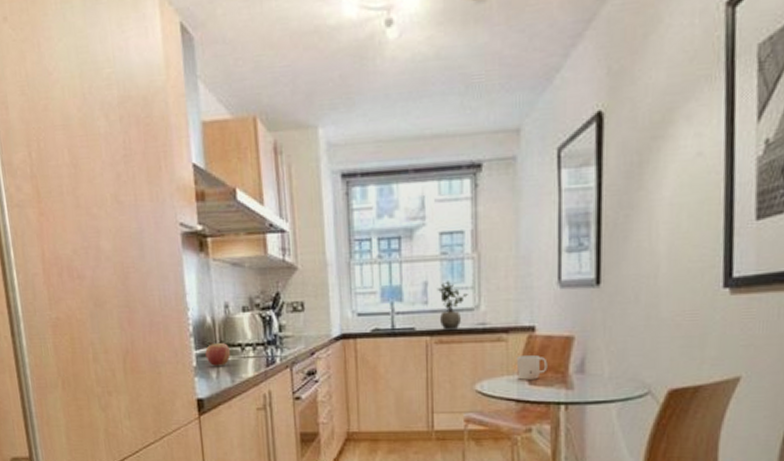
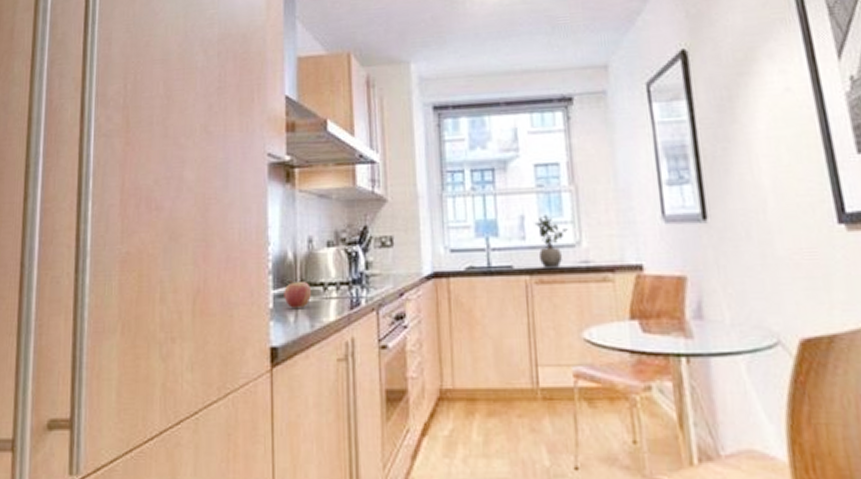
mug: present [516,355,548,380] -> none [625,298,662,327]

